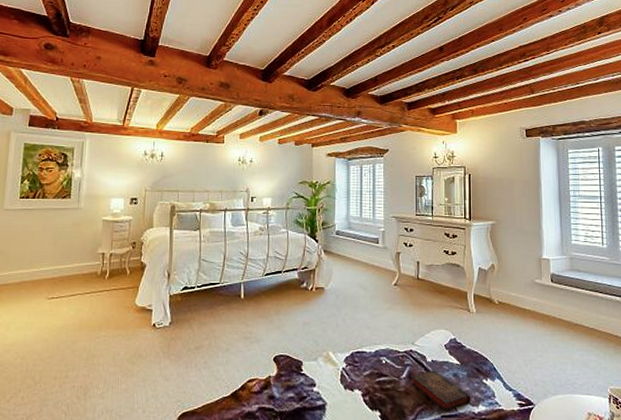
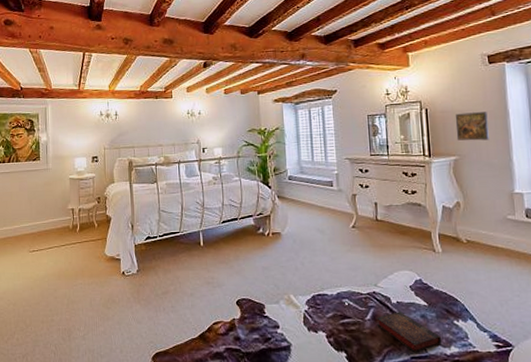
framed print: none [494,181,523,208] -> present [455,112,489,141]

